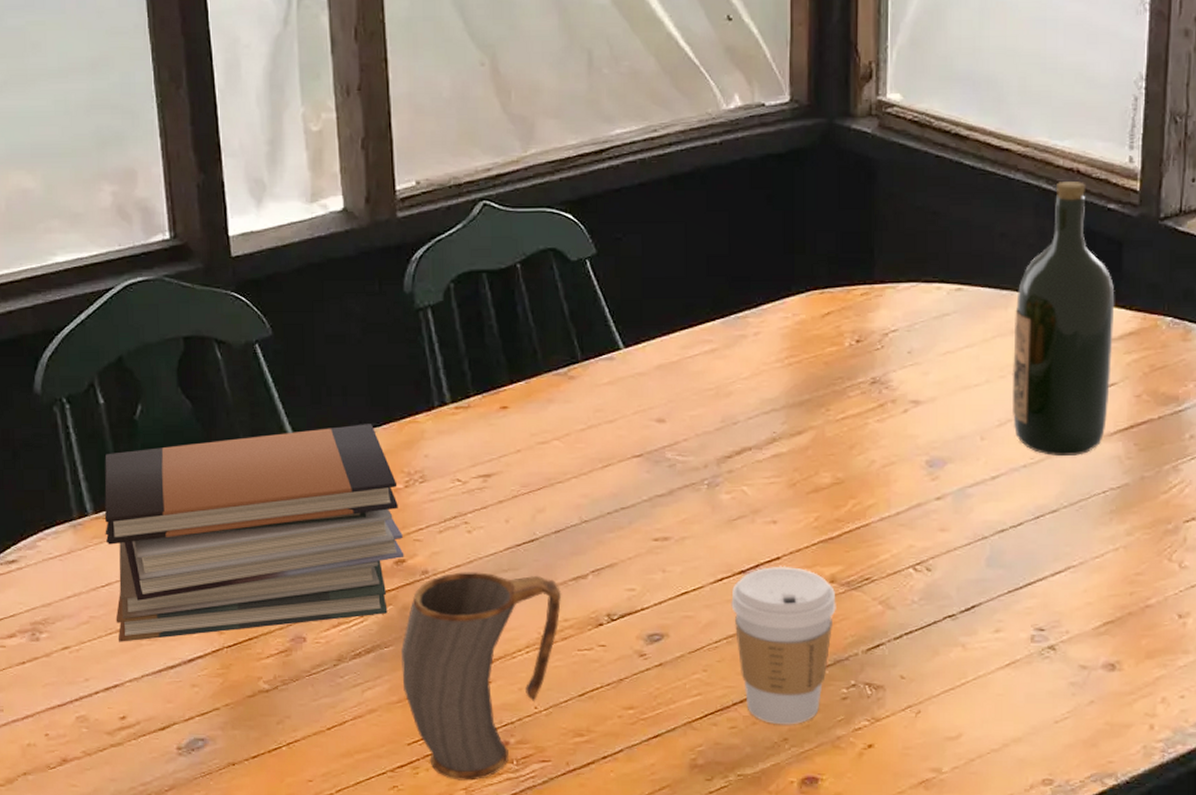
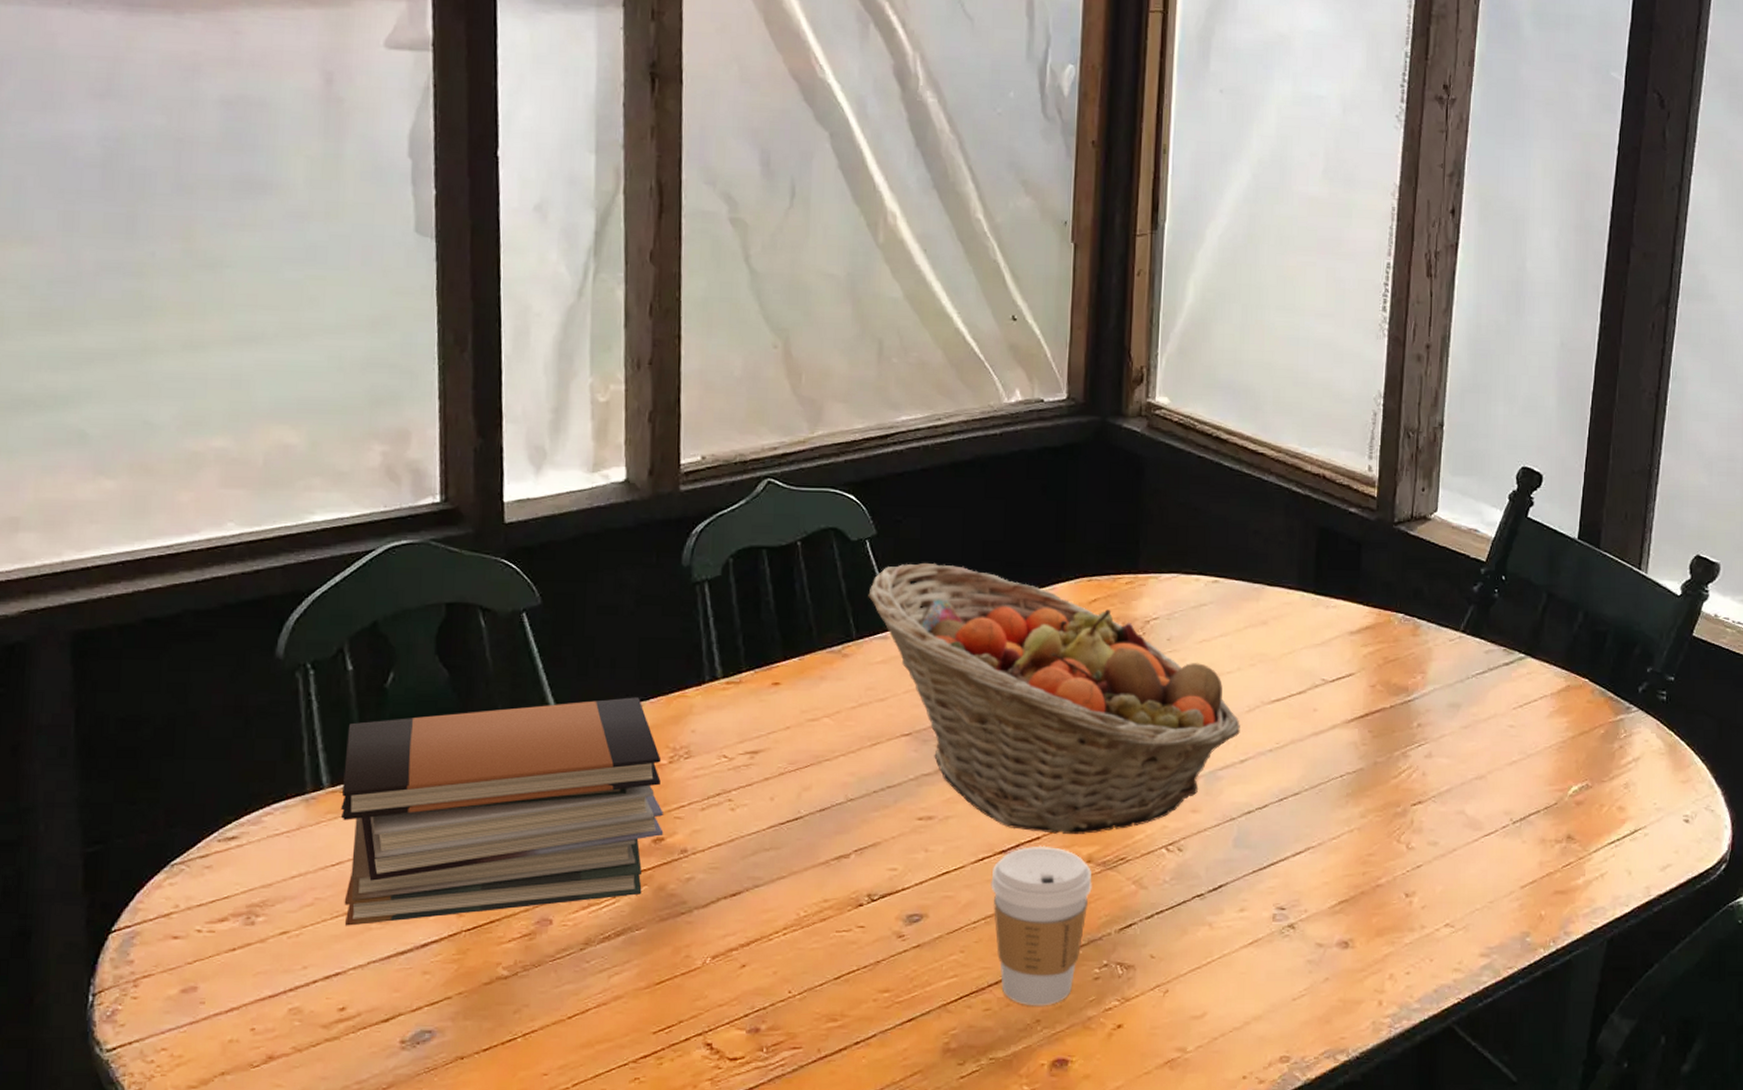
mug: present [401,572,562,781] -> none [652,851,823,1070]
fruit basket: none [591,281,990,554] -> present [868,563,1240,834]
wine bottle: present [1012,182,1115,455] -> none [1261,486,1354,741]

